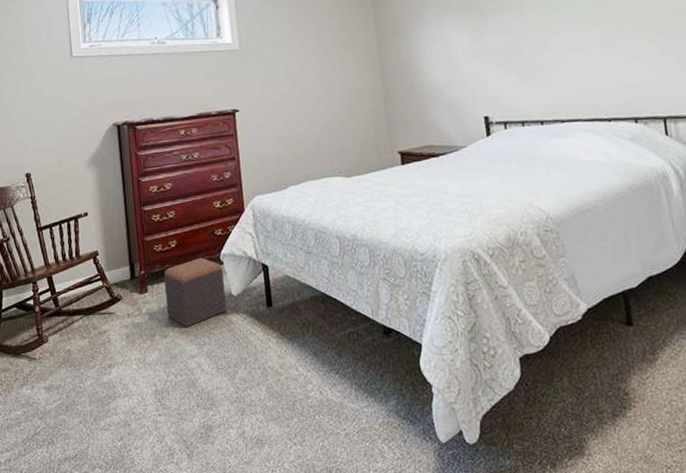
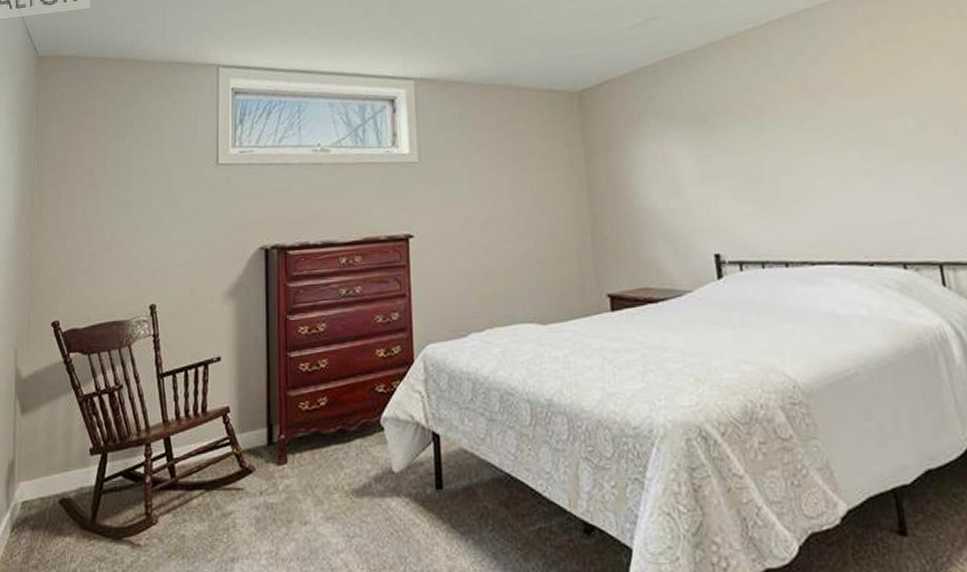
footstool: present [163,258,227,327] -> none [308,421,385,512]

